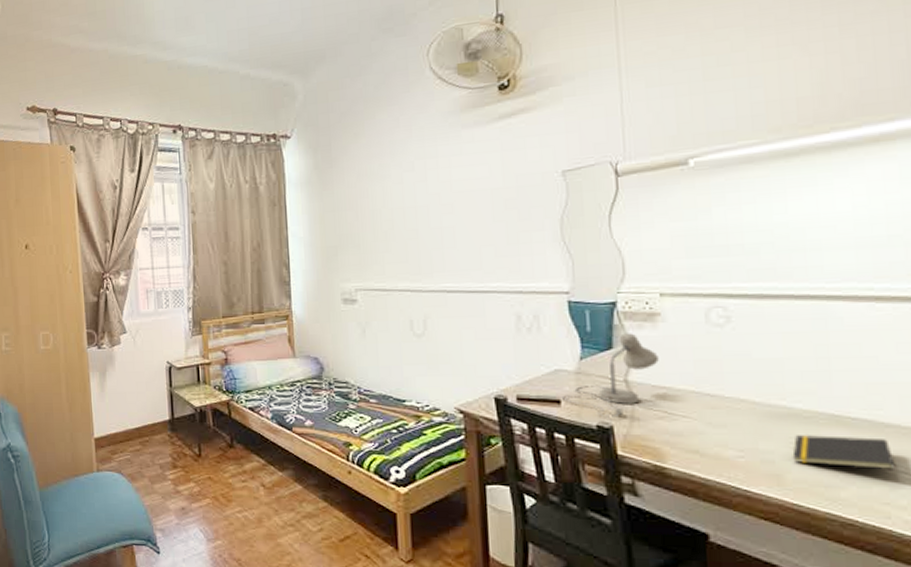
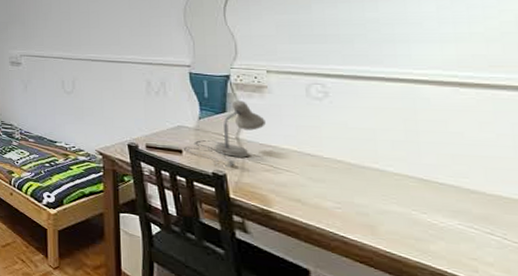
notepad: present [792,435,896,469] -> none [385,194,482,230]

